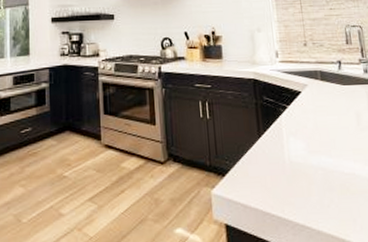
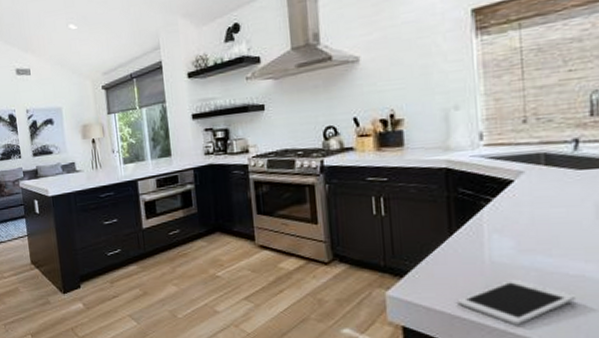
cell phone: none [267,177,351,219] -> present [457,279,577,325]

